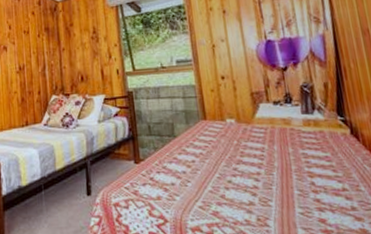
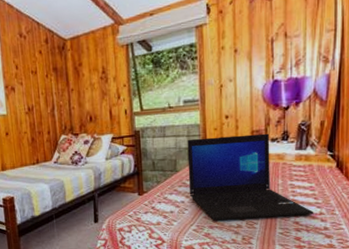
laptop: none [183,95,336,196] -> present [187,133,314,221]

